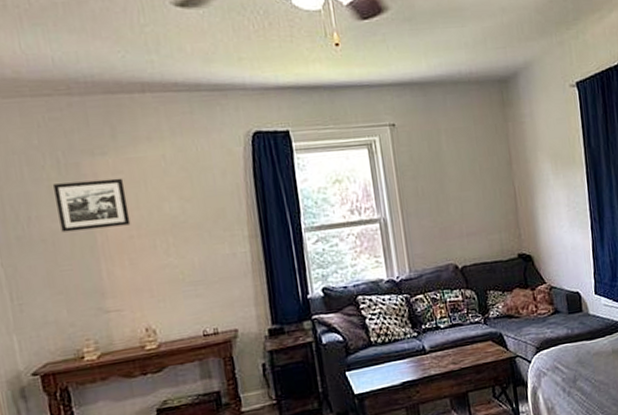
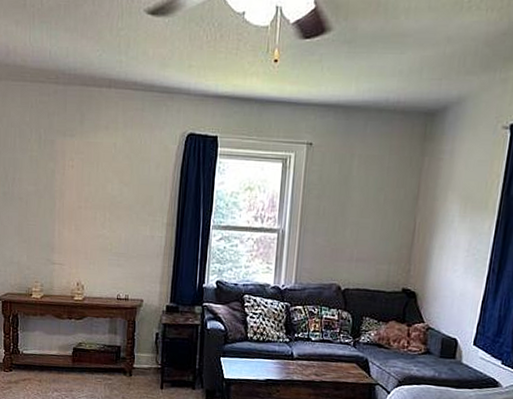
picture frame: present [54,178,131,233] -> none [33,155,83,197]

